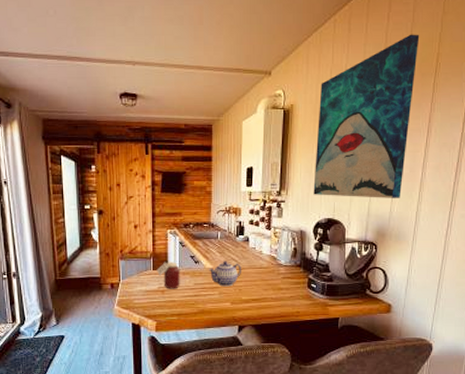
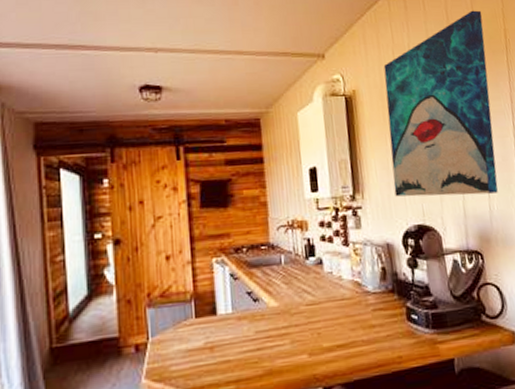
jar: present [156,262,180,289] -> none [200,303,236,344]
teapot: present [209,261,241,287] -> none [273,294,318,332]

